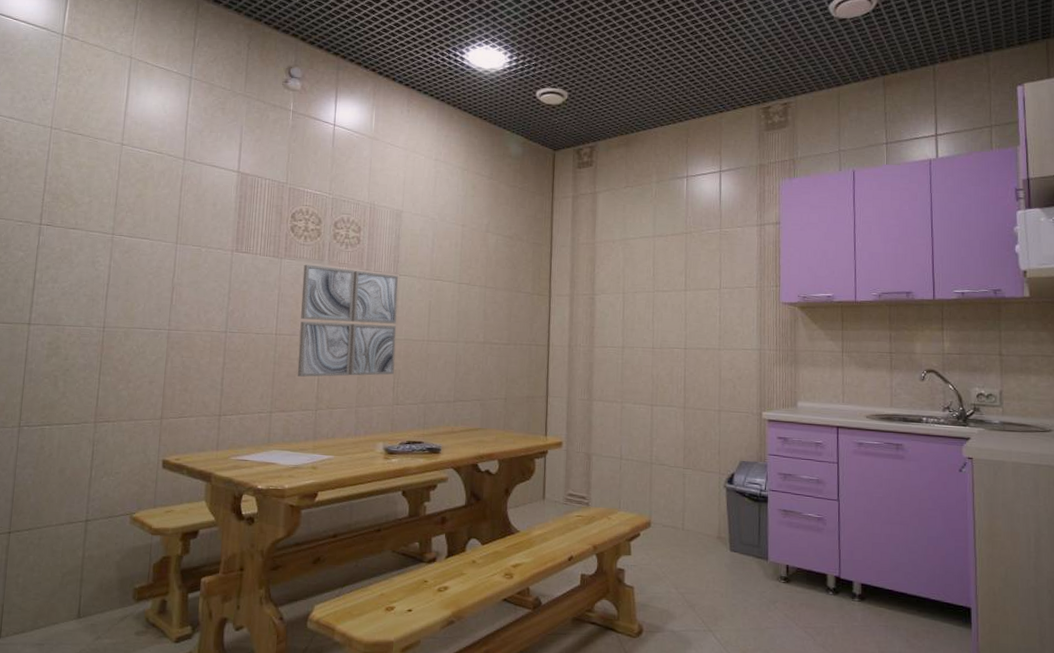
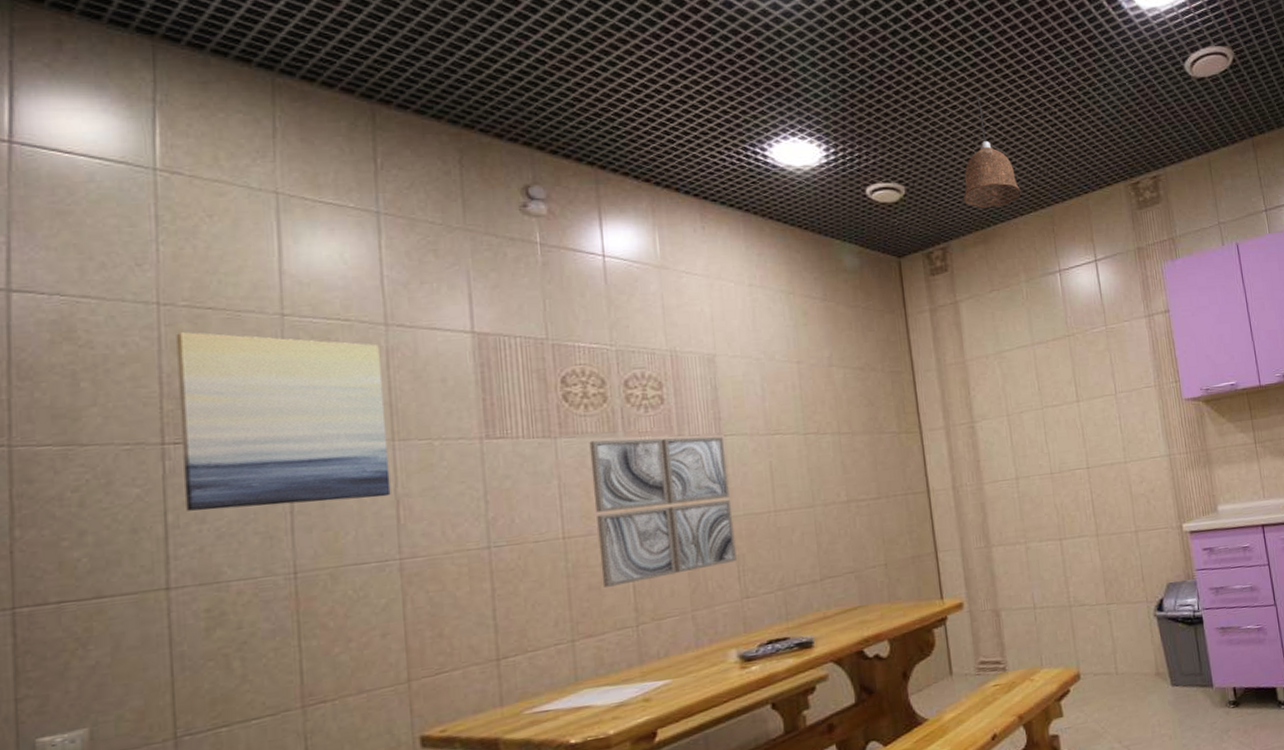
wall art: none [47,149,178,283] -> present [176,332,391,511]
pendant lamp: none [615,20,664,117] -> present [963,94,1021,209]

